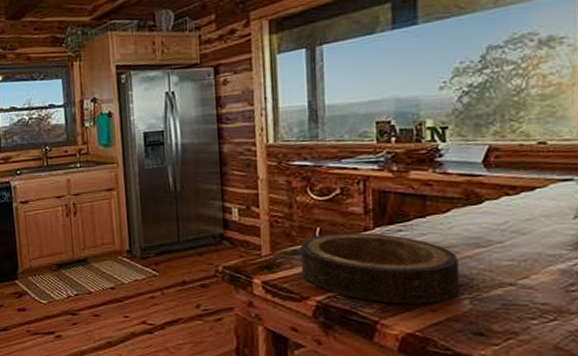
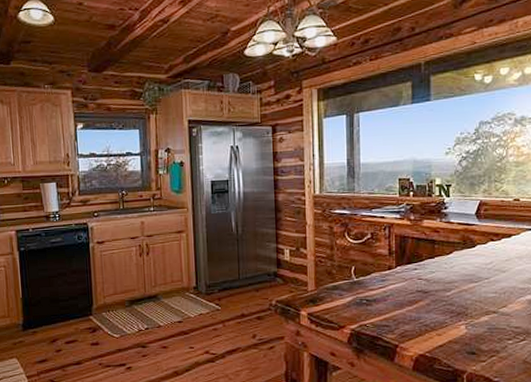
wooden bowl: present [300,232,459,305] -> none [339,270,458,331]

